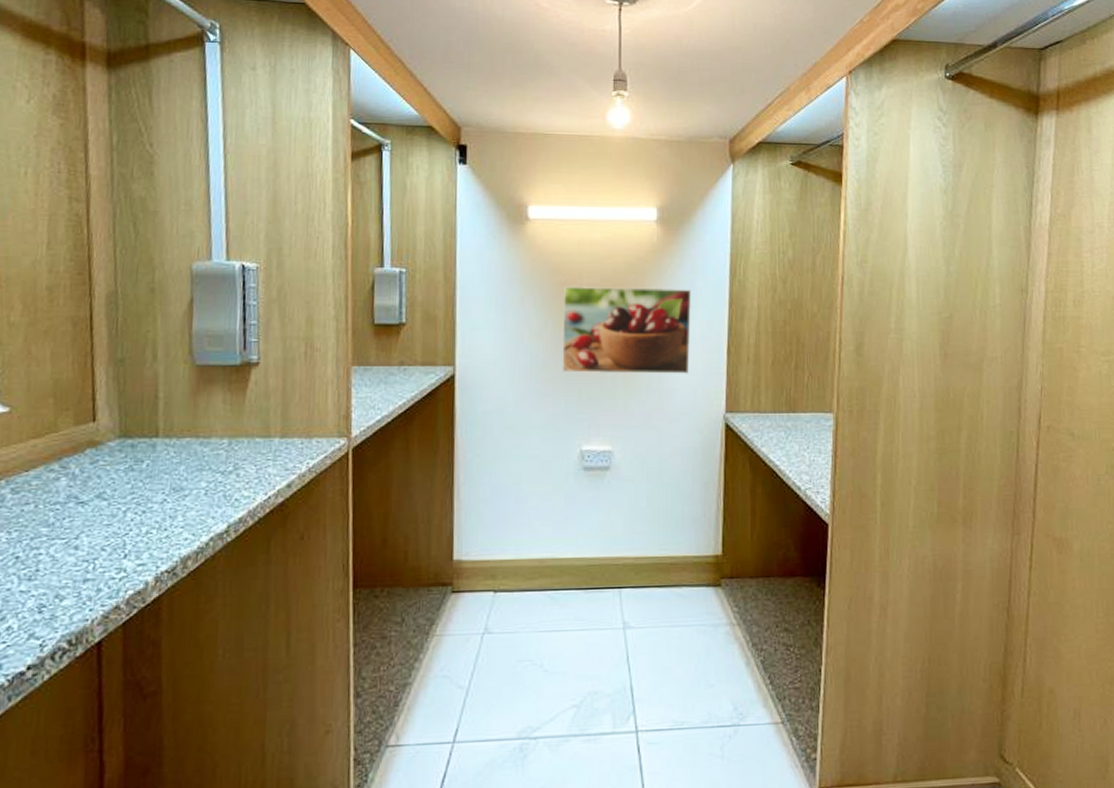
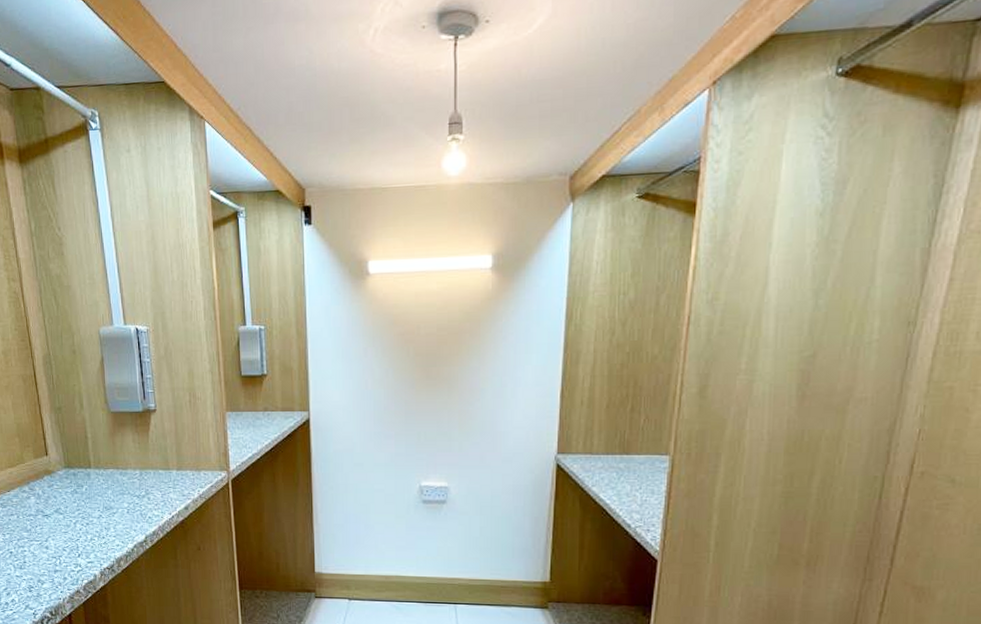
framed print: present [562,287,692,374] -> none [402,335,526,418]

